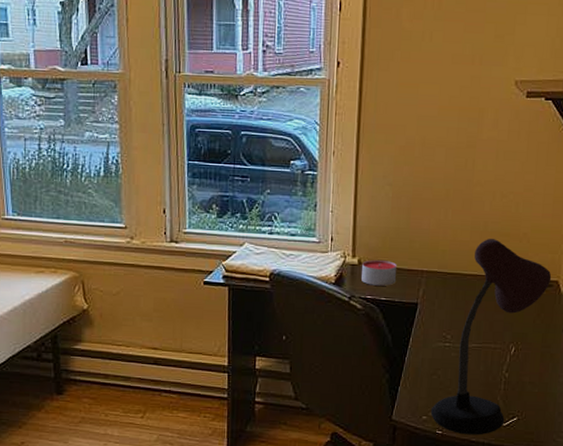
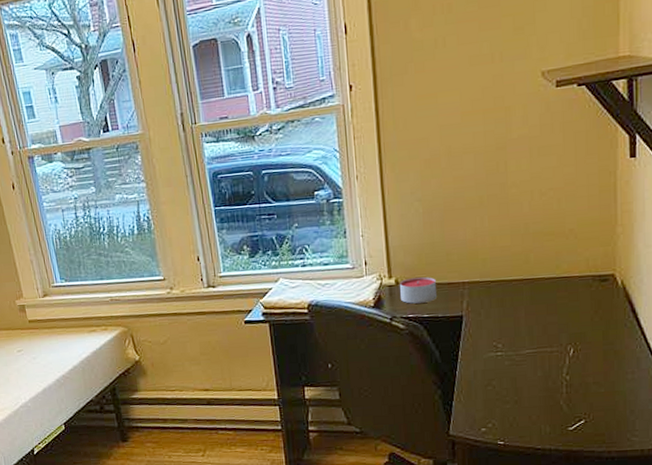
desk lamp: present [430,239,552,435] -> none [489,240,606,443]

